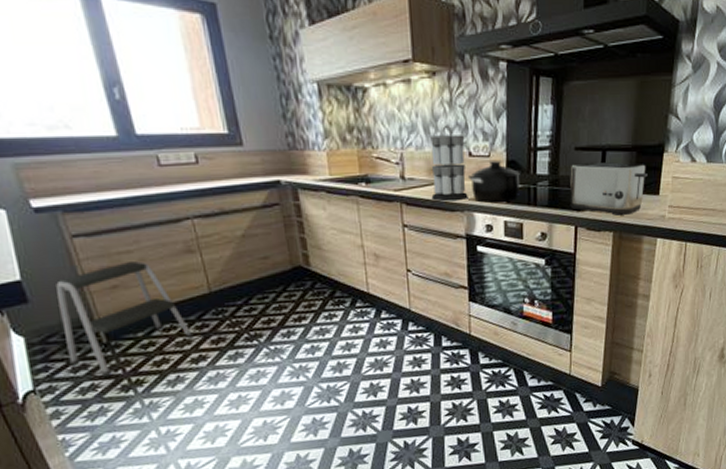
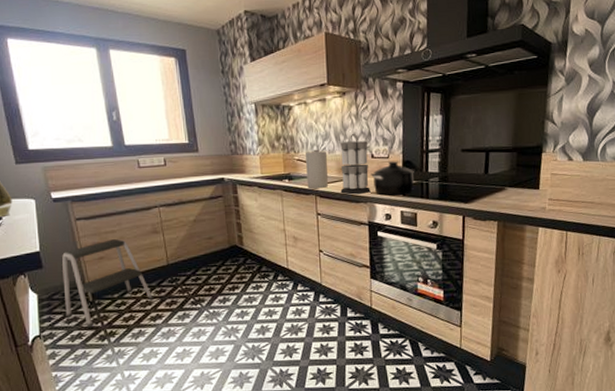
paper towel holder: none [387,144,416,195] -> present [306,149,328,189]
toaster: present [569,161,648,215] -> none [457,161,528,207]

